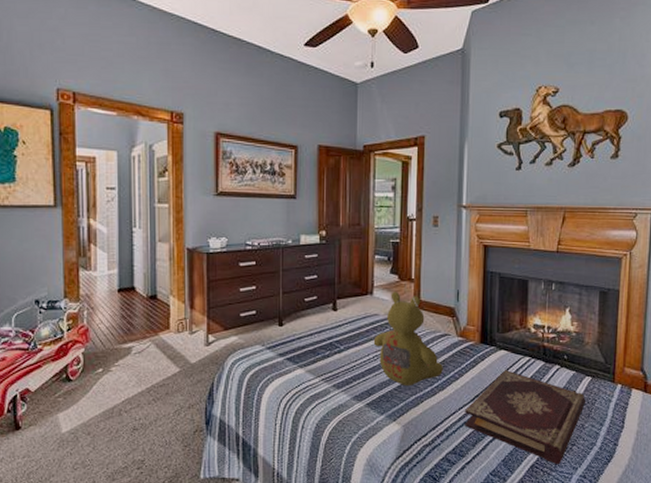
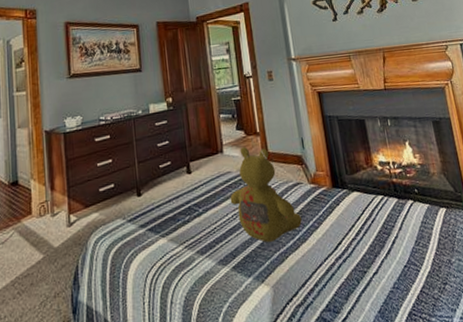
book: present [465,370,586,465] -> none [331,211,447,309]

